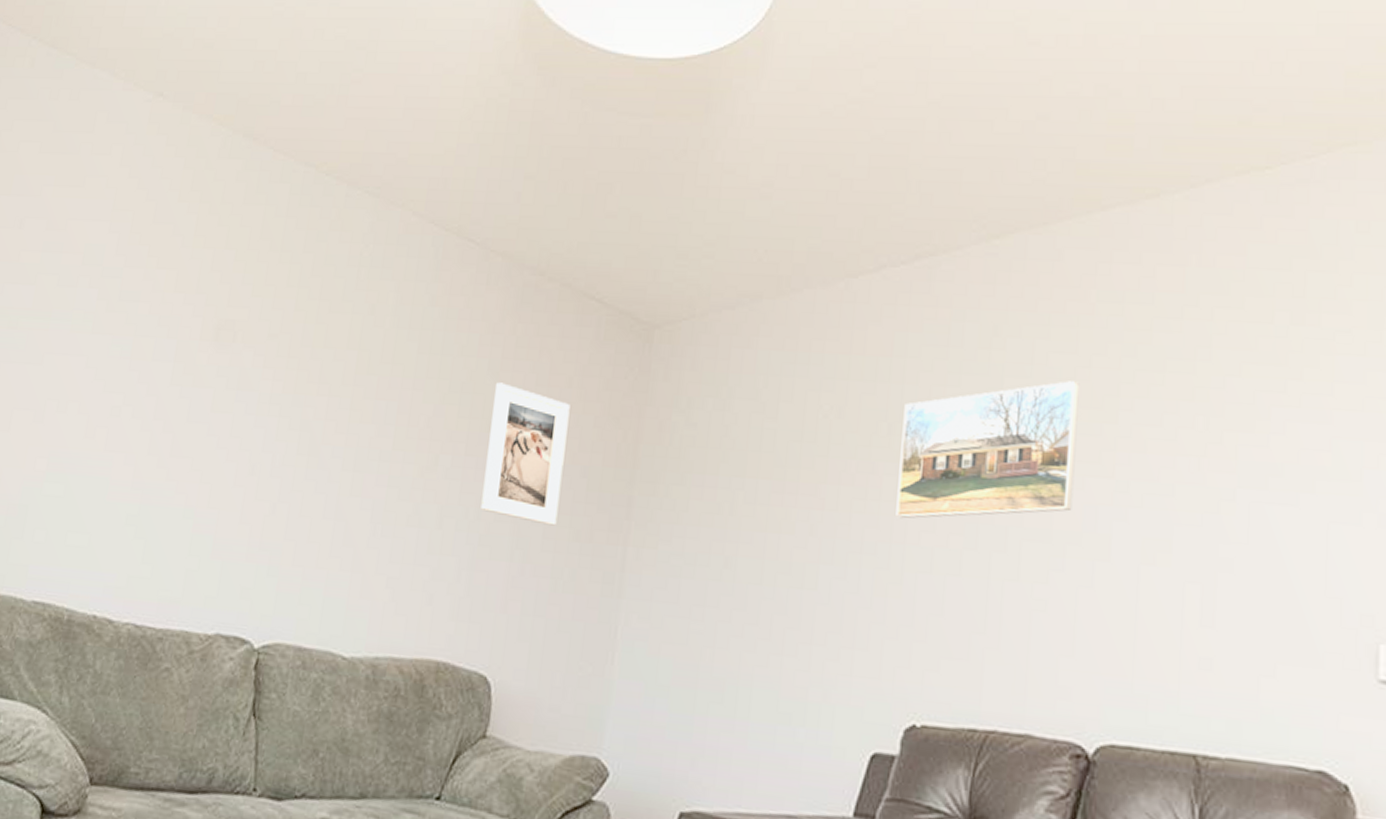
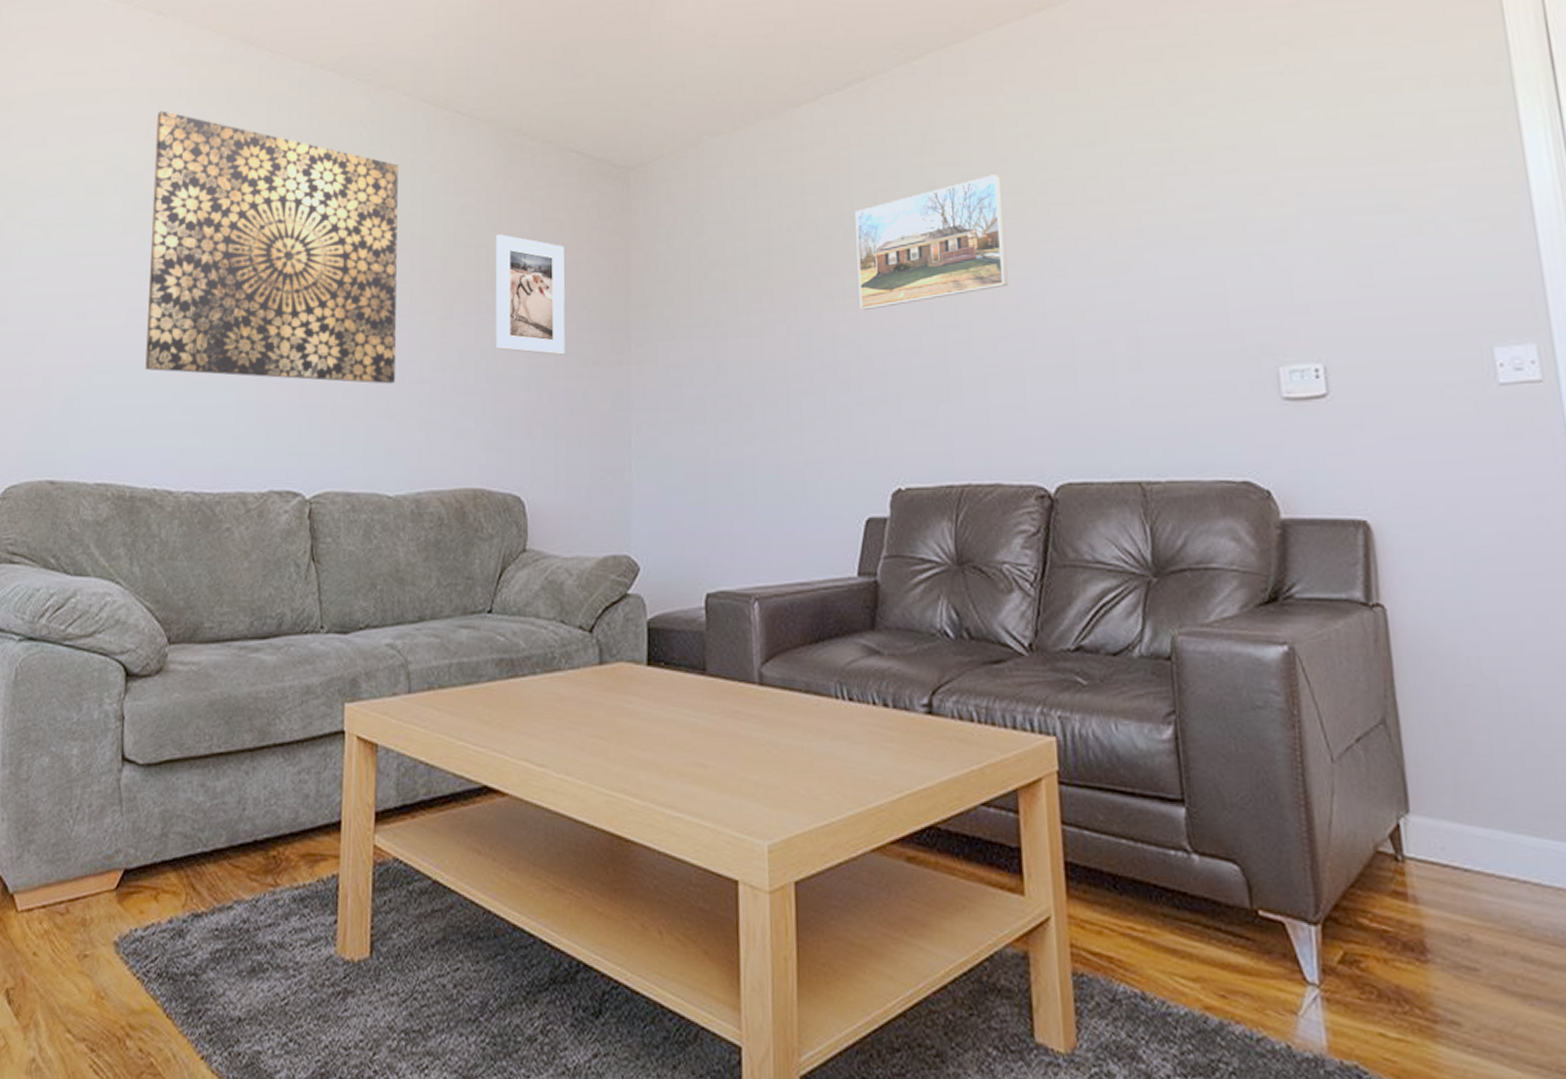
wall art: none [99,203,398,534] -> present [145,110,398,384]

